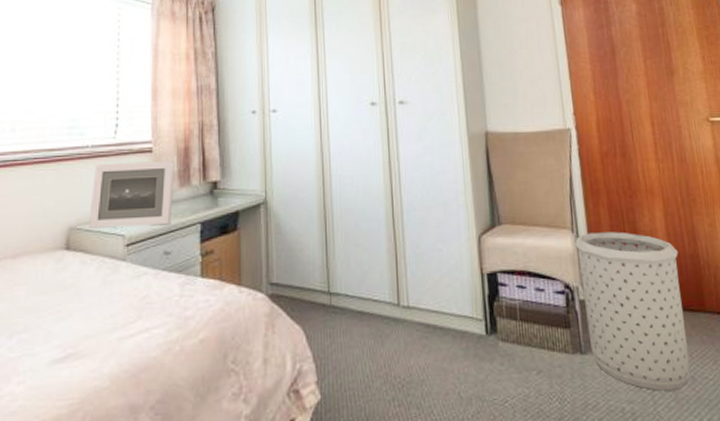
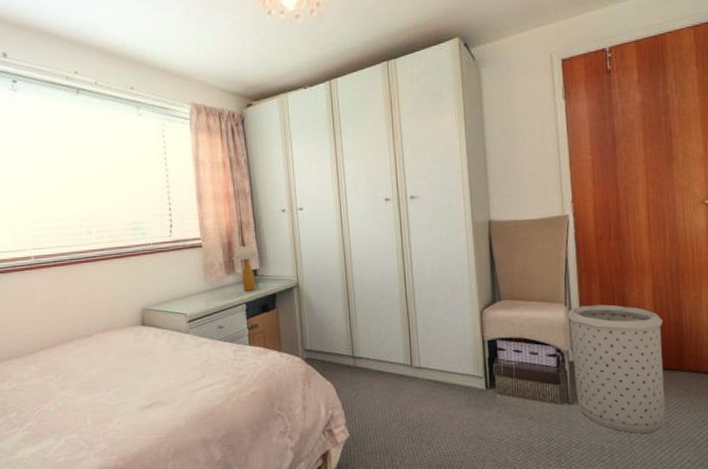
picture frame: present [89,161,174,228] -> none [157,254,222,309]
table lamp: none [188,148,221,208] -> present [232,243,259,291]

